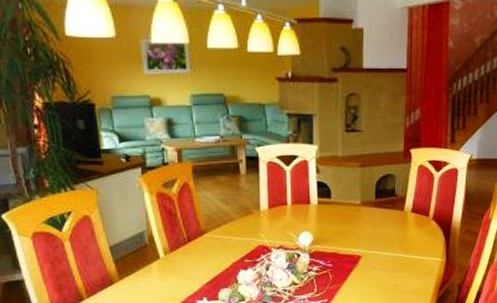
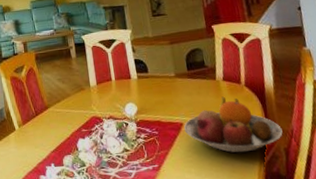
fruit bowl: none [362,229,460,288] -> present [184,96,283,153]

